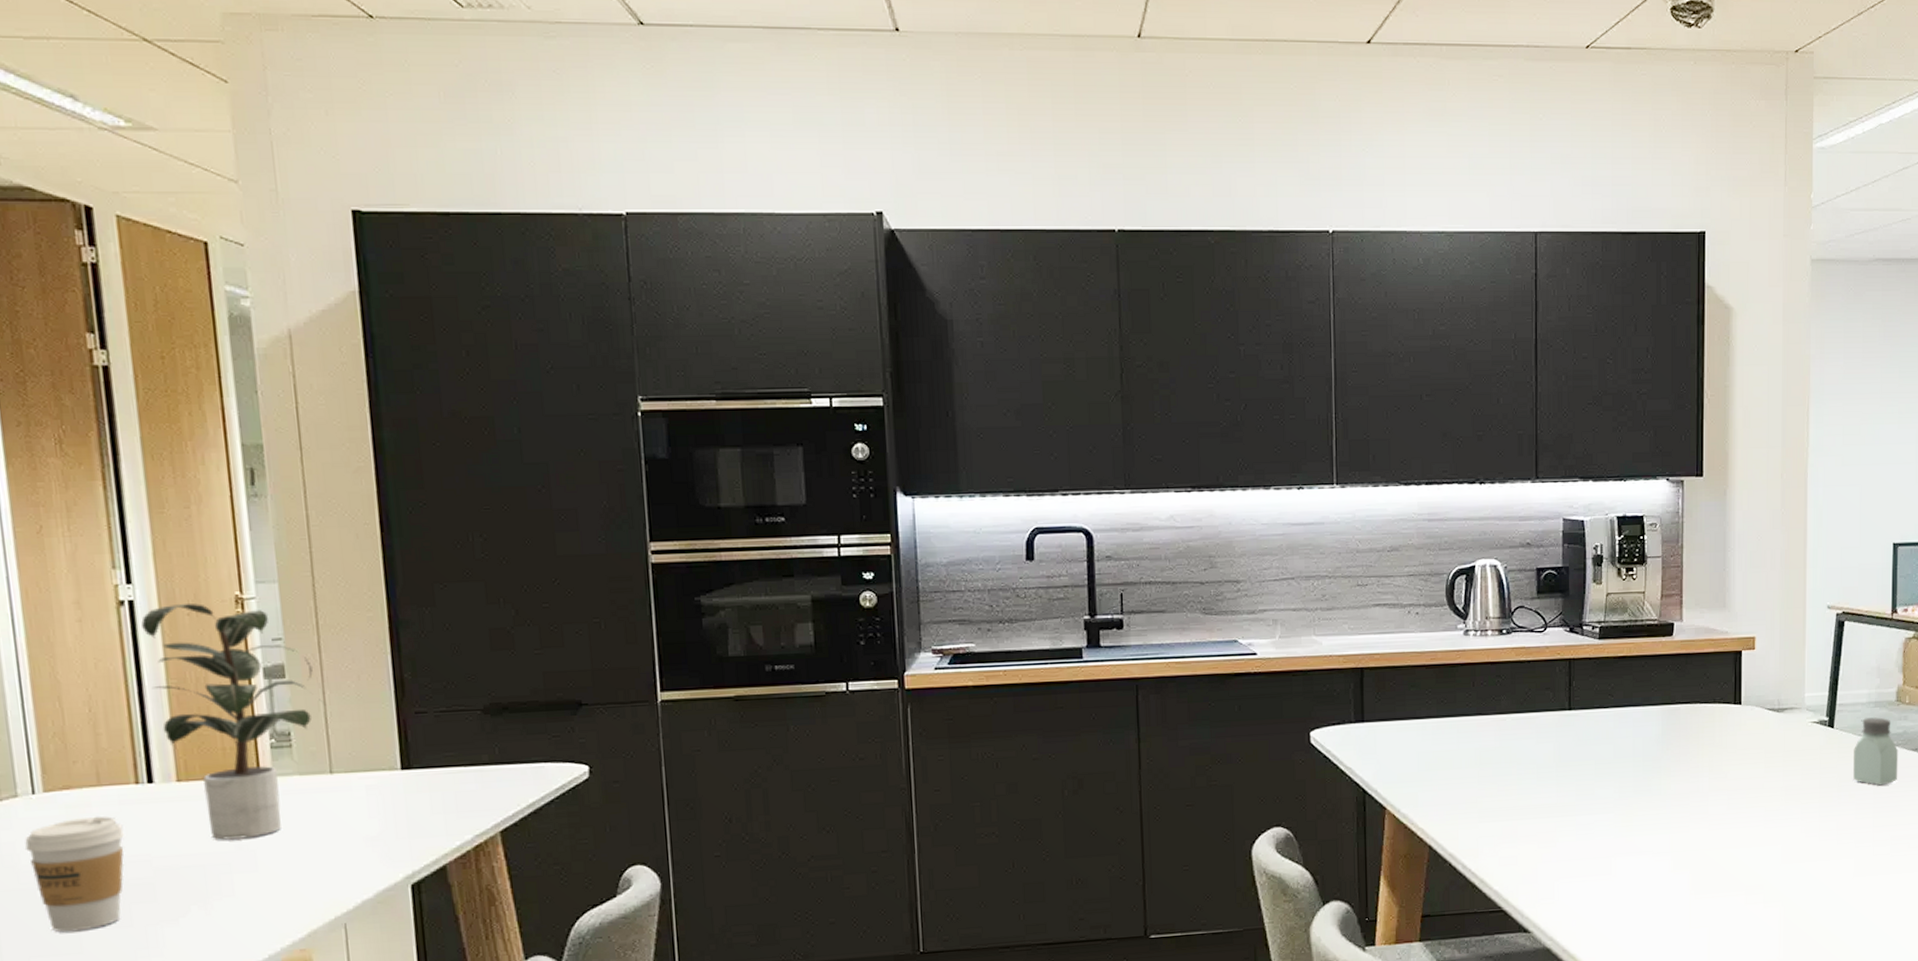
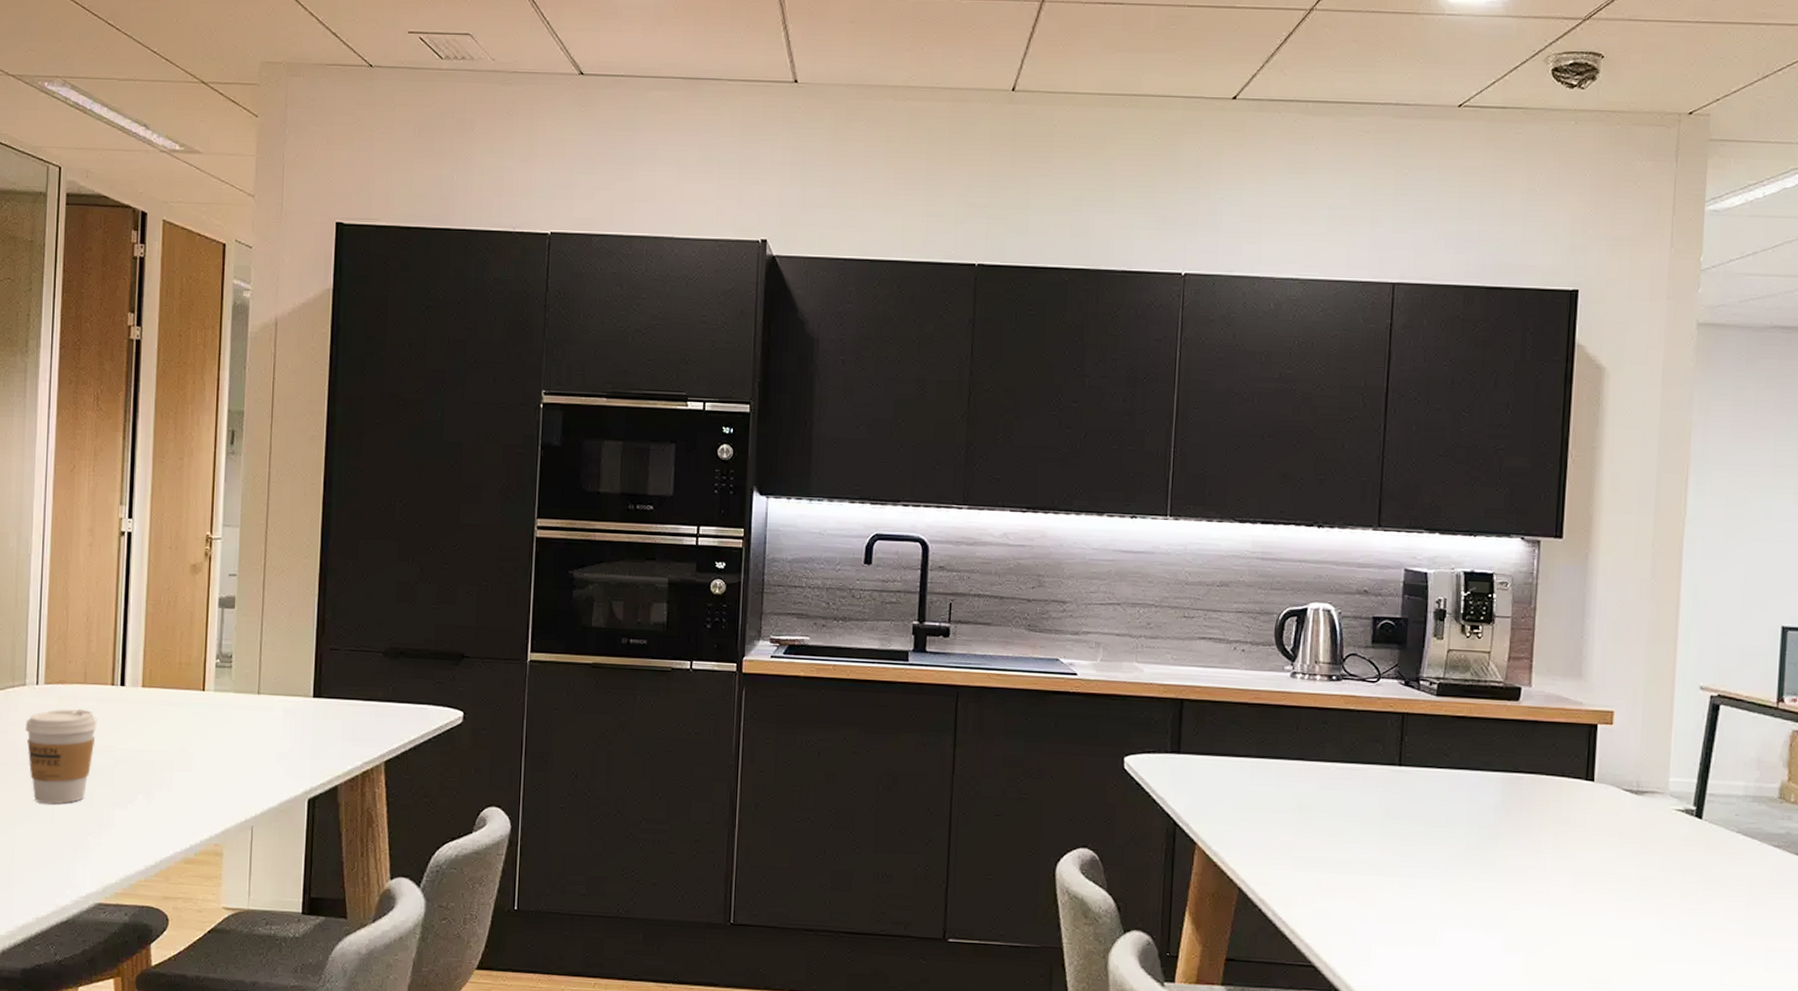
potted plant: present [141,602,322,841] -> none [135,538,260,743]
saltshaker: present [1853,717,1899,786] -> none [1723,812,1780,889]

